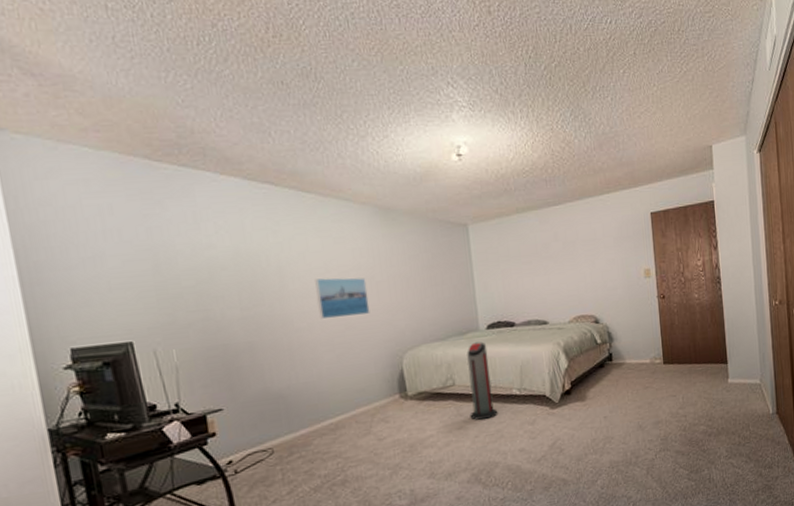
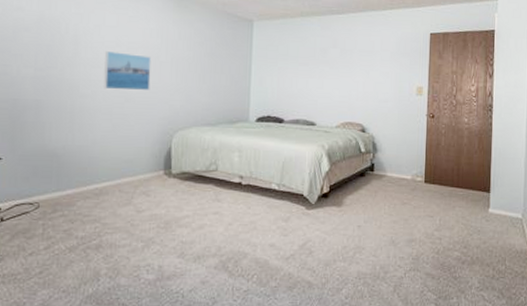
air purifier: present [467,341,498,420] -> none [227,132,255,209]

